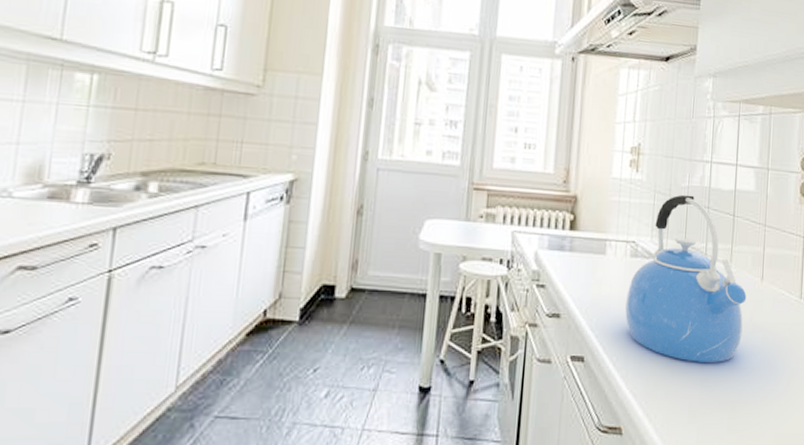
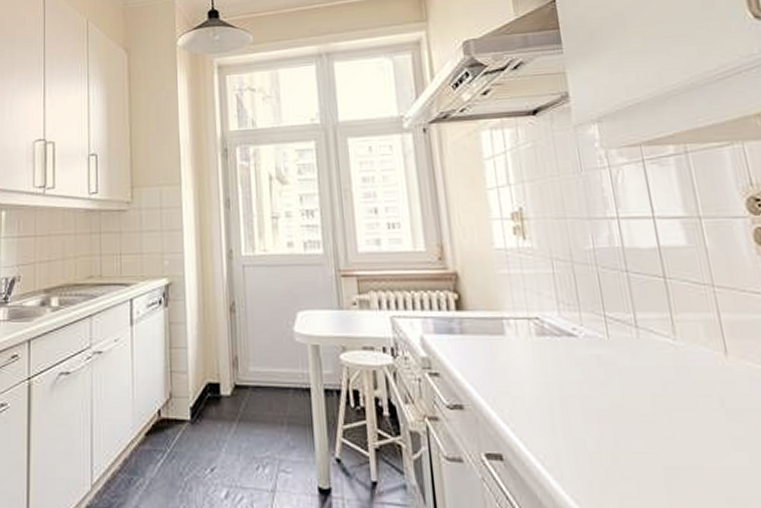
kettle: present [625,194,747,362] -> none [541,258,714,461]

